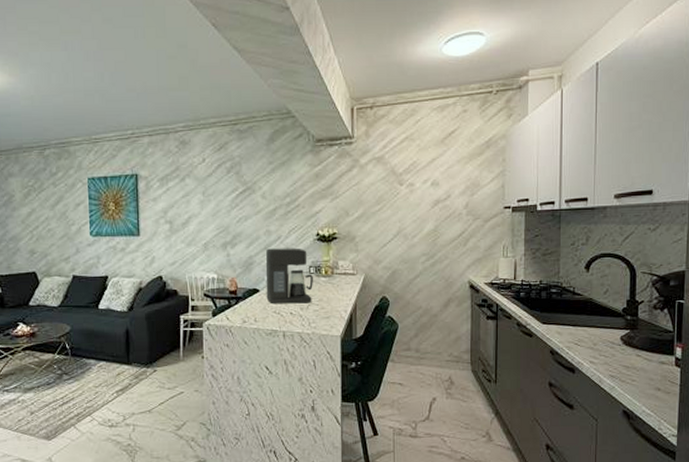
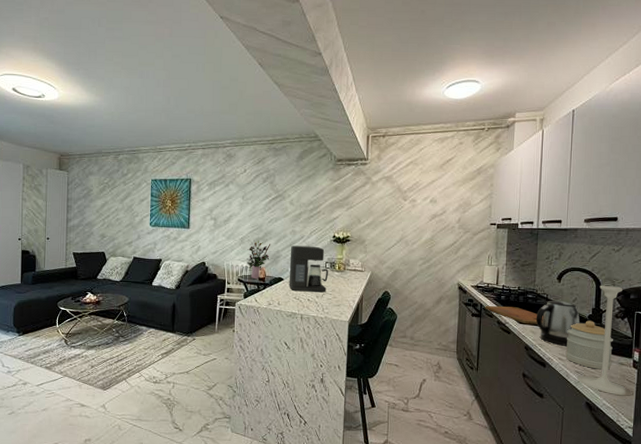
bouquet: none [212,245,242,293] -> present [246,240,271,280]
cutting board: none [501,305,570,325] -> present [485,305,543,325]
kettle: none [561,293,612,347] -> present [536,300,580,346]
jar: none [597,315,652,371] -> present [565,320,613,370]
candlestick: none [612,271,677,401] -> present [577,285,633,397]

